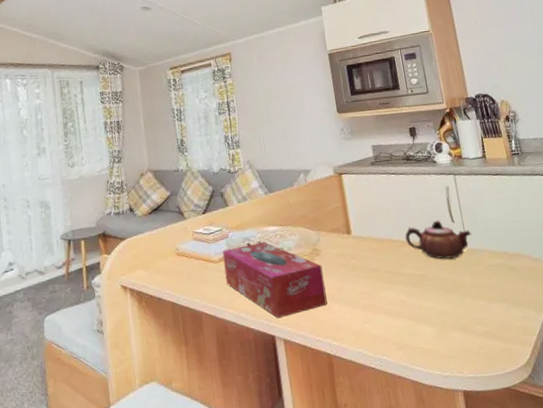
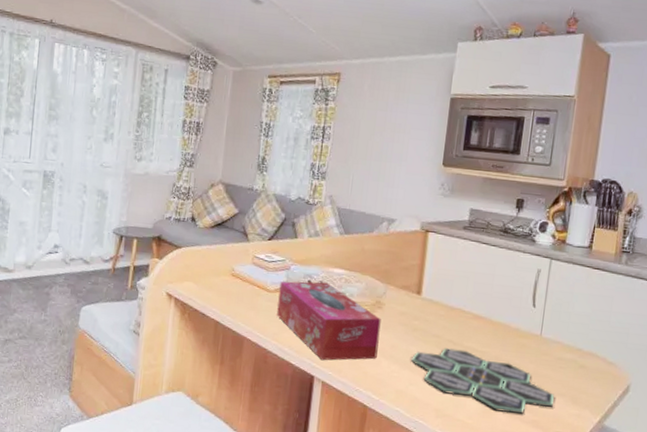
board game: none [359,277,499,331] -> present [411,348,554,414]
teapot: present [405,220,471,259] -> none [477,301,550,343]

